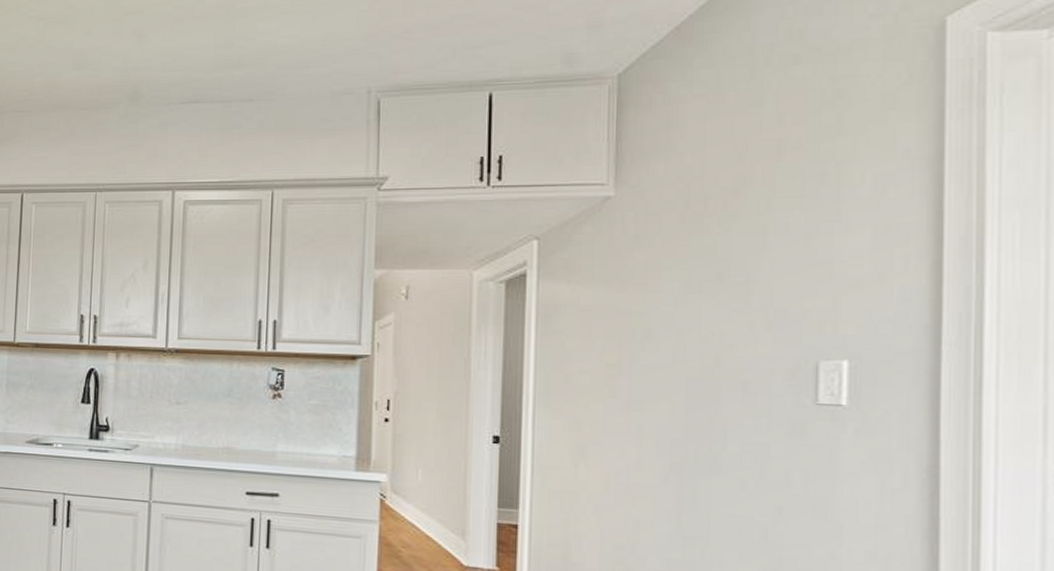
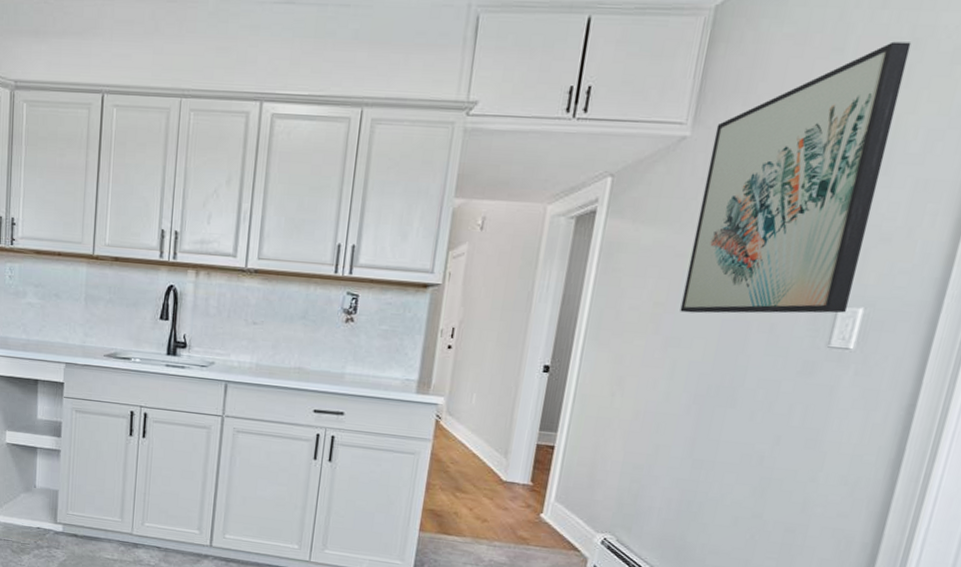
wall art: none [636,93,835,374] -> present [680,41,912,314]

